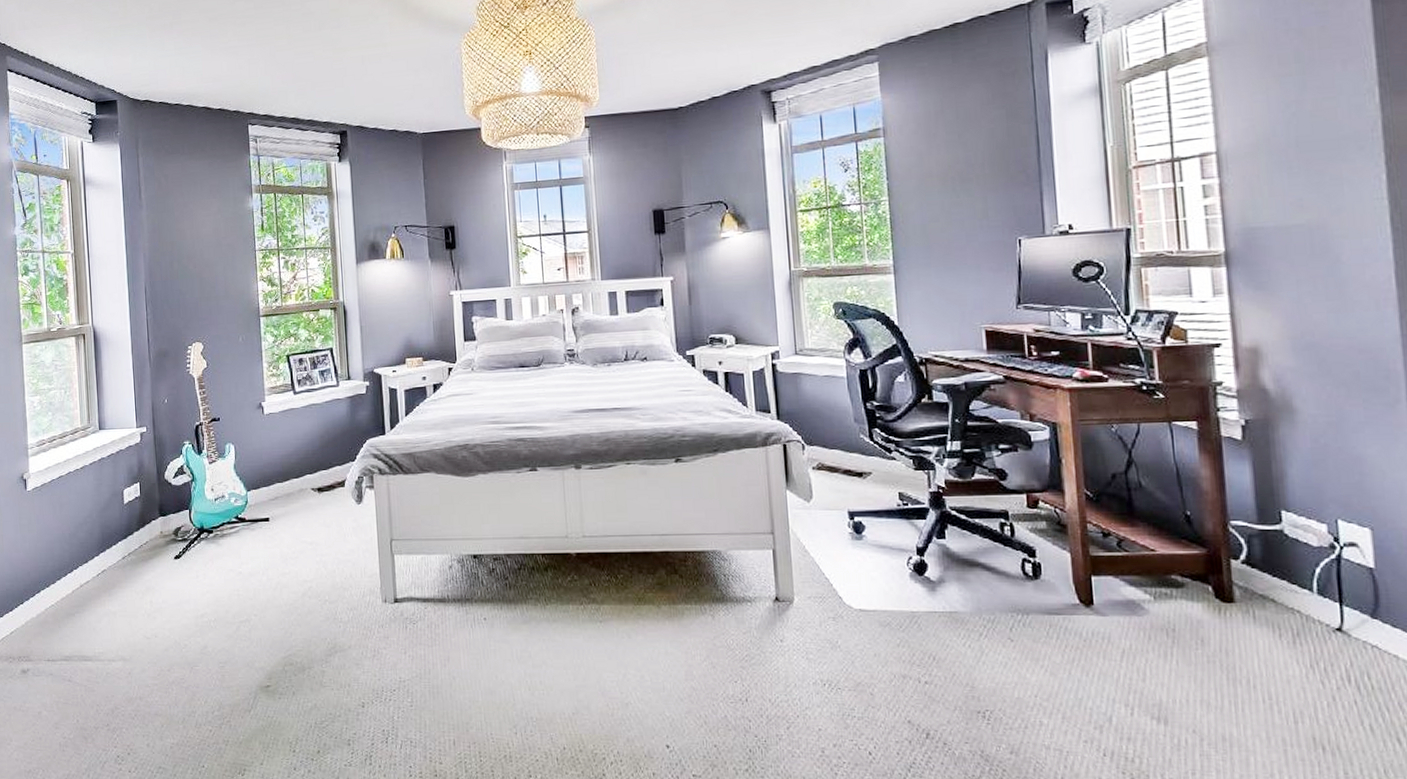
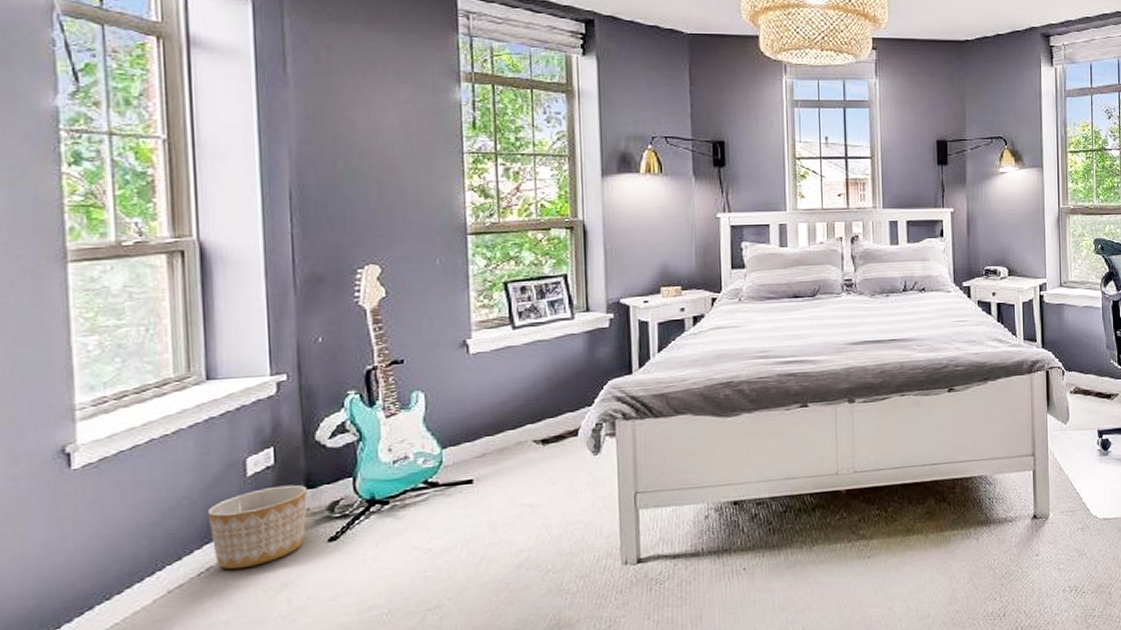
planter: none [101,512,161,574] -> present [207,484,307,570]

